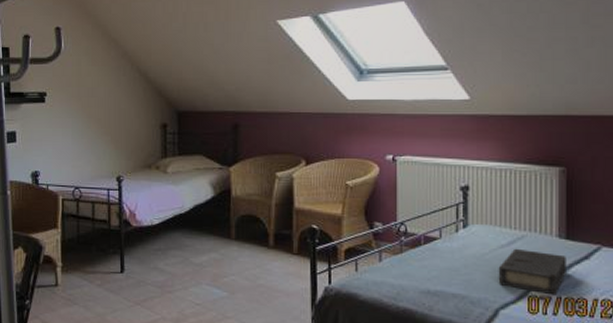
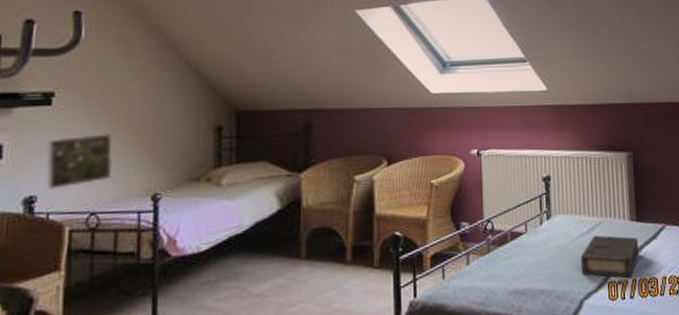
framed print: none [44,125,89,168] -> present [45,132,113,191]

